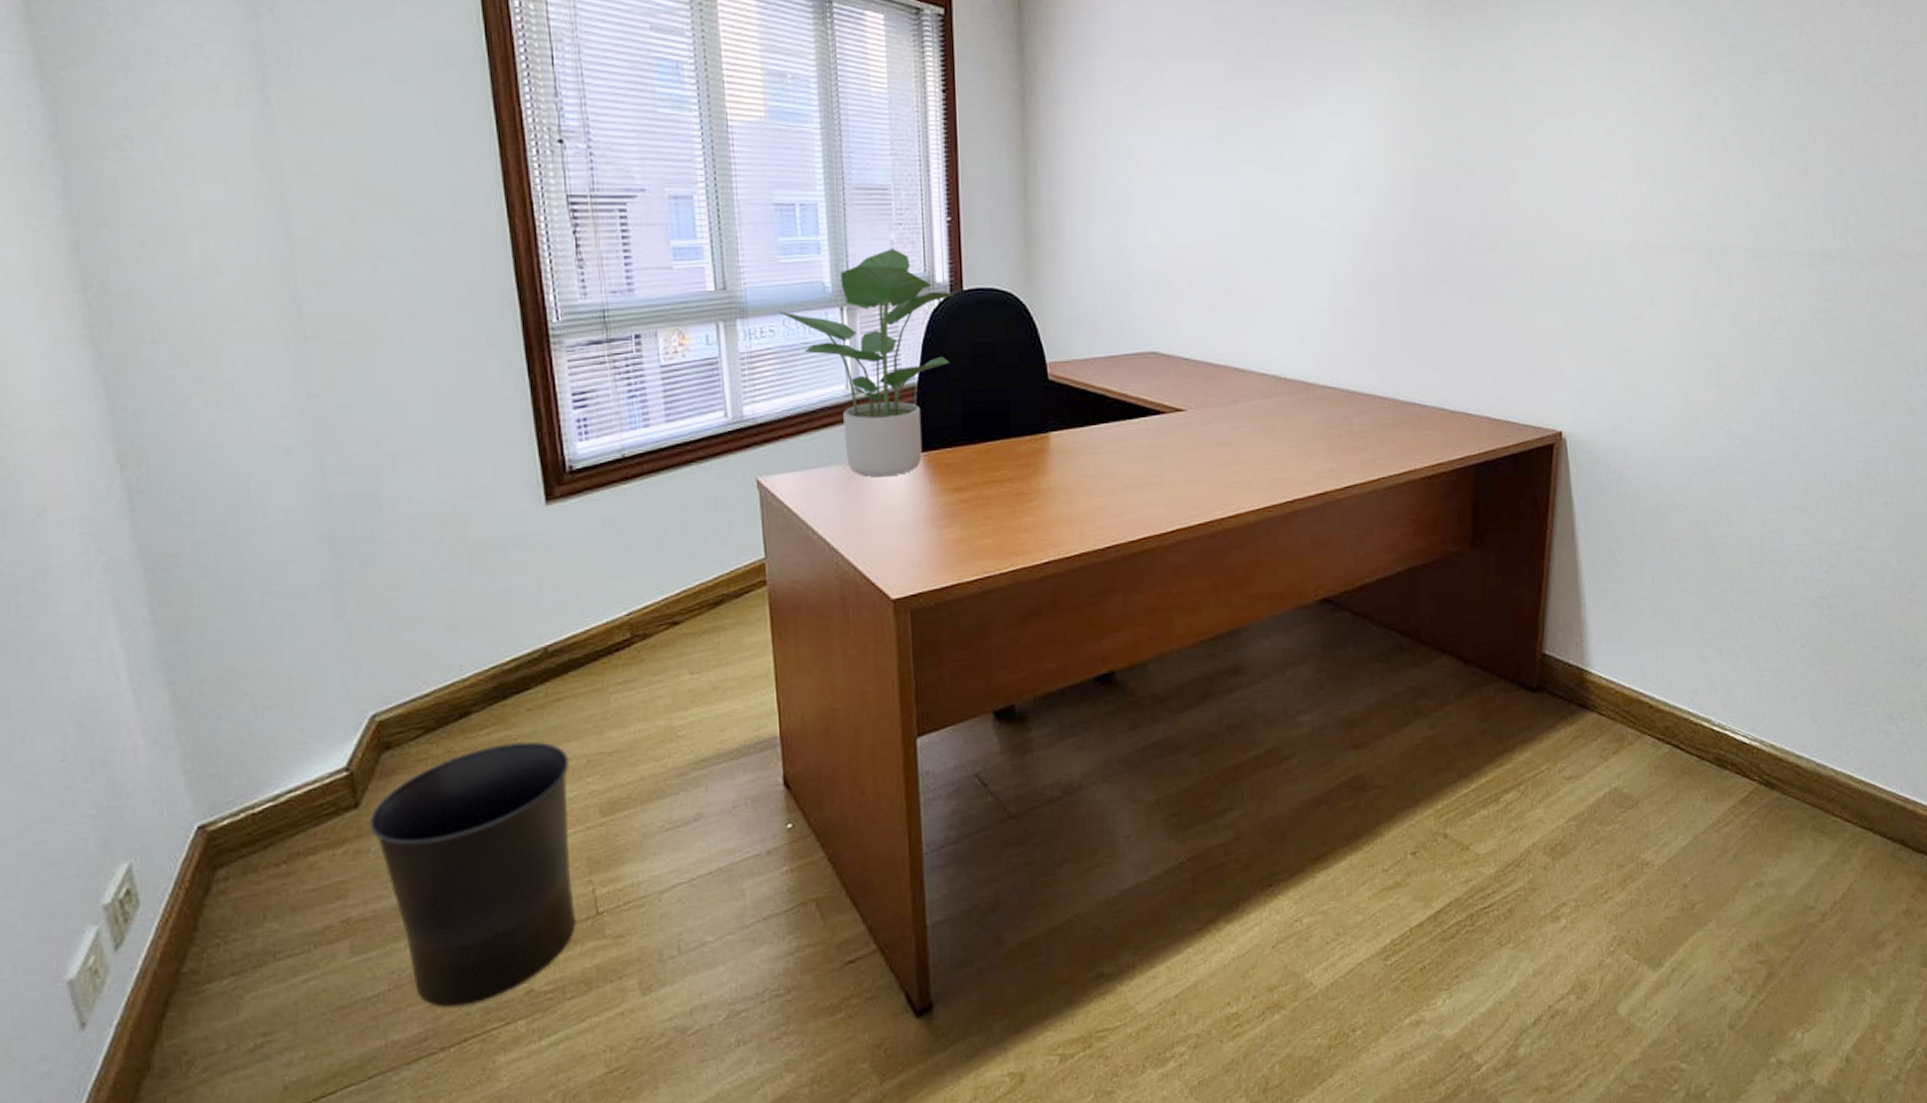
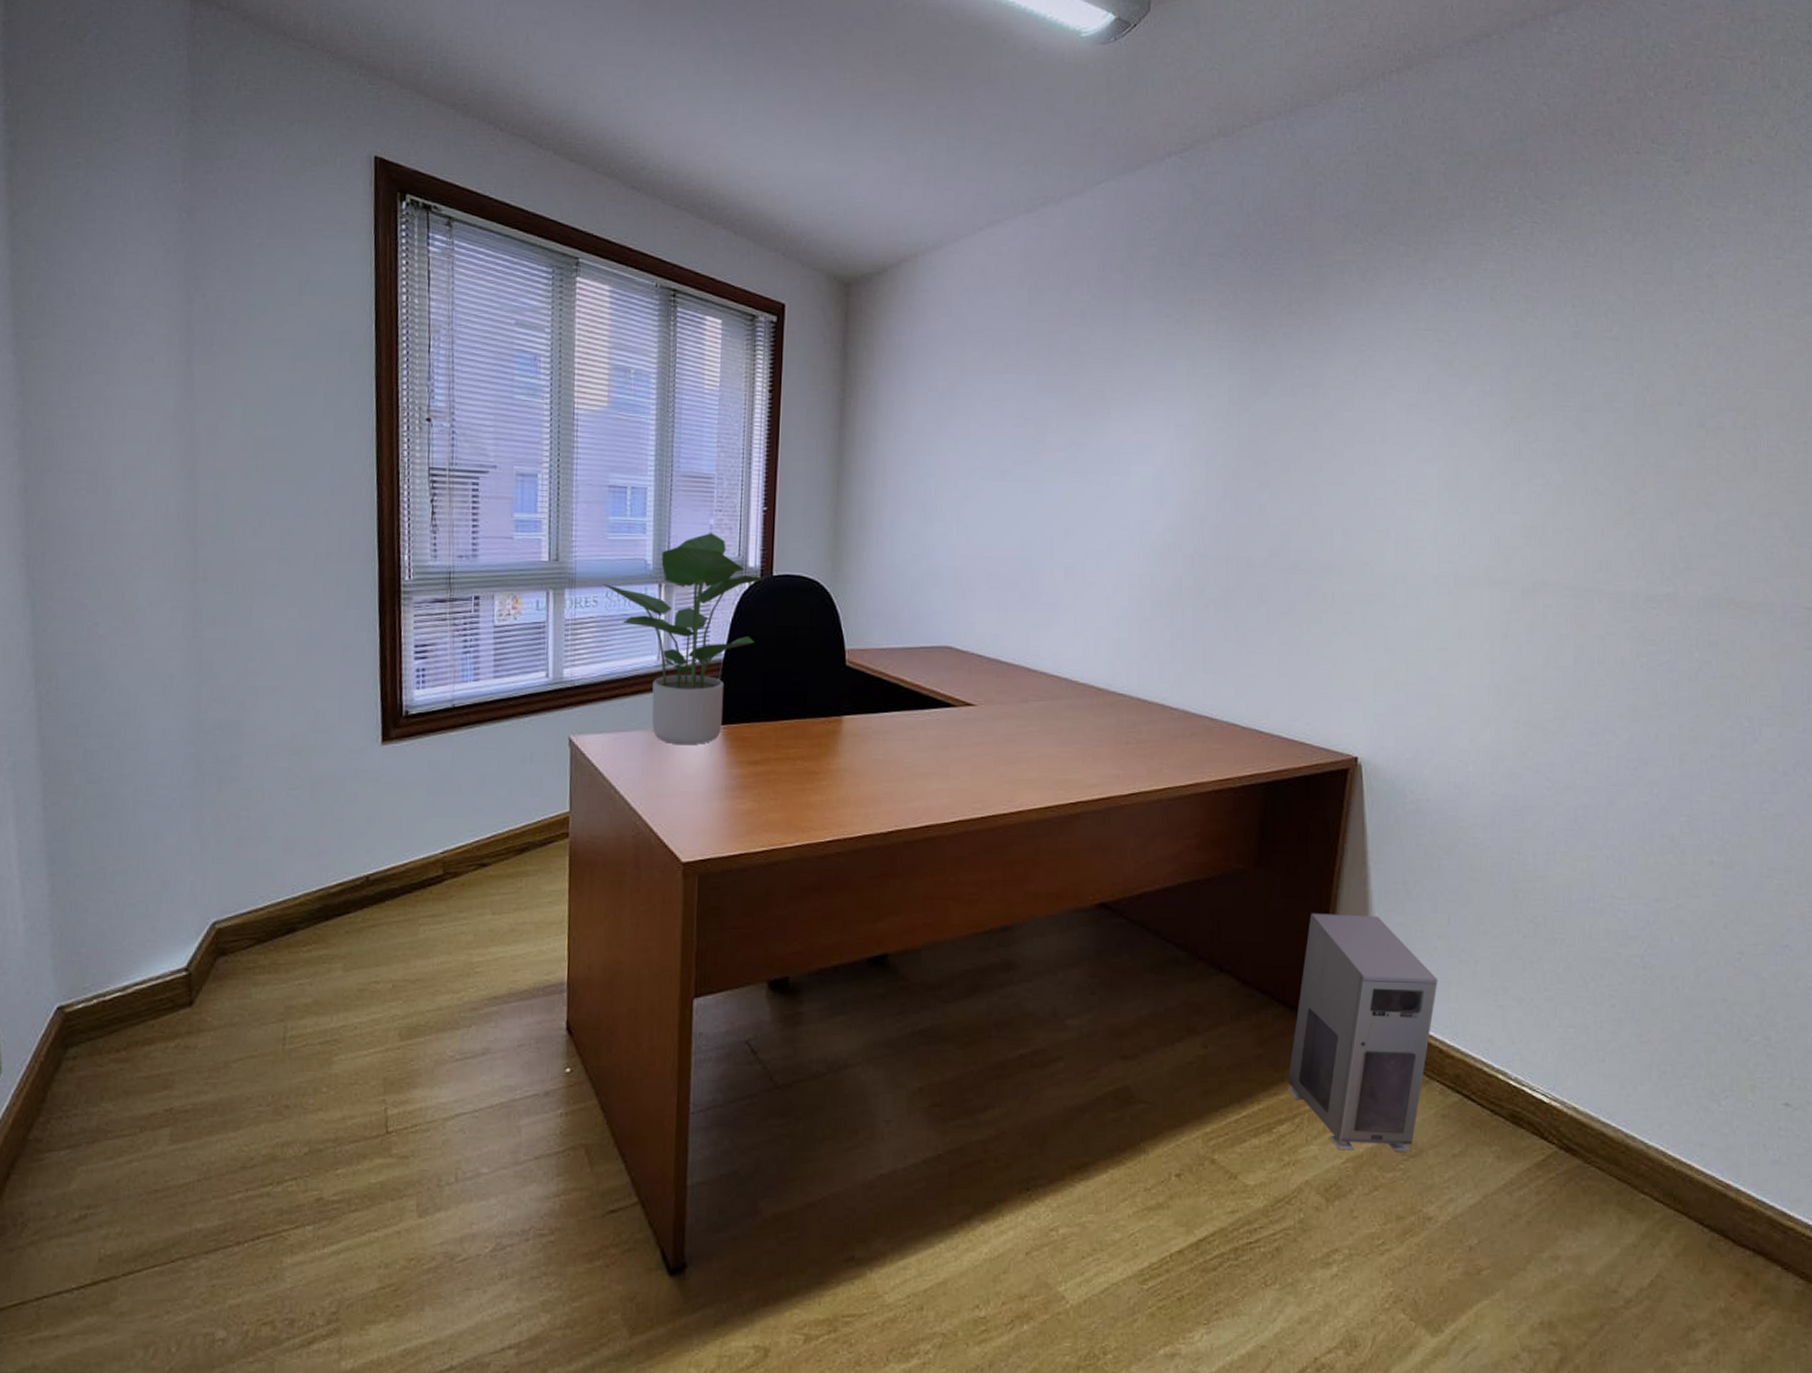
waste bin: present [370,740,577,1007] -> none [199,960,378,1204]
computer tower: none [1512,584,1646,811] -> present [1288,913,1438,1153]

